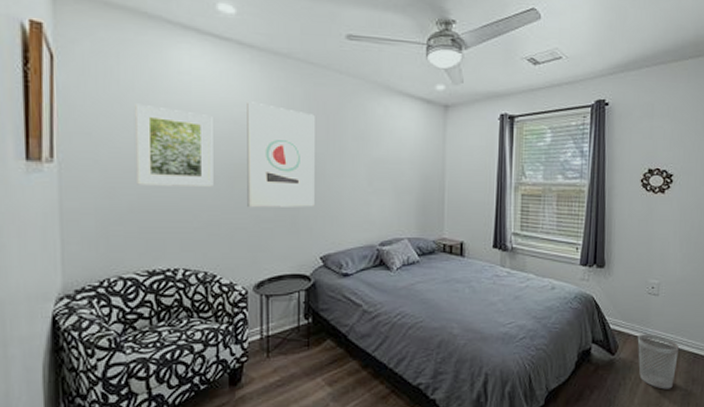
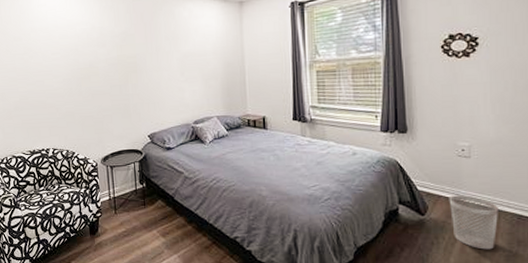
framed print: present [135,103,213,187] -> none [13,32,68,90]
wall art: present [247,102,315,208] -> none [85,20,140,101]

